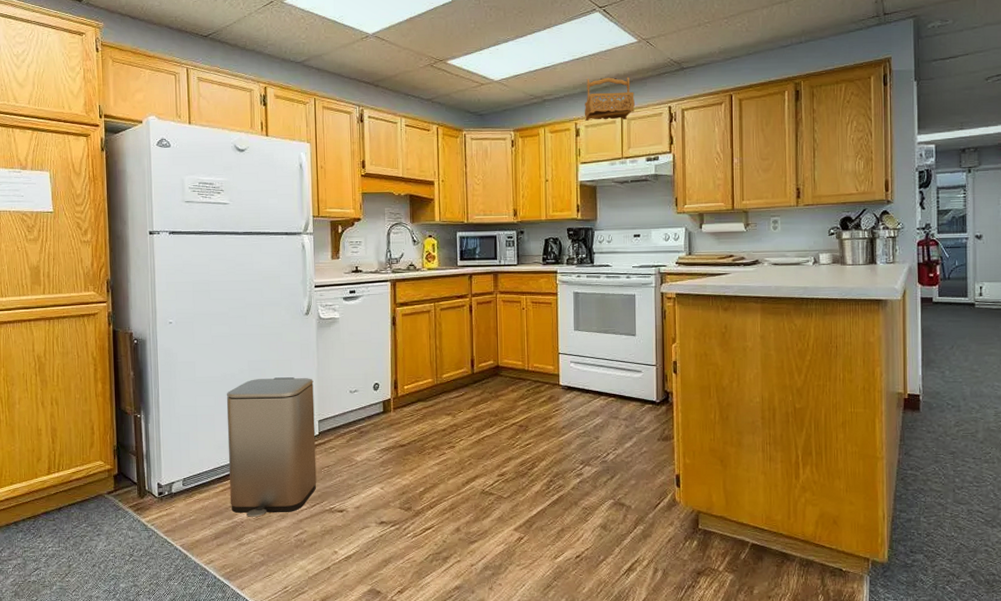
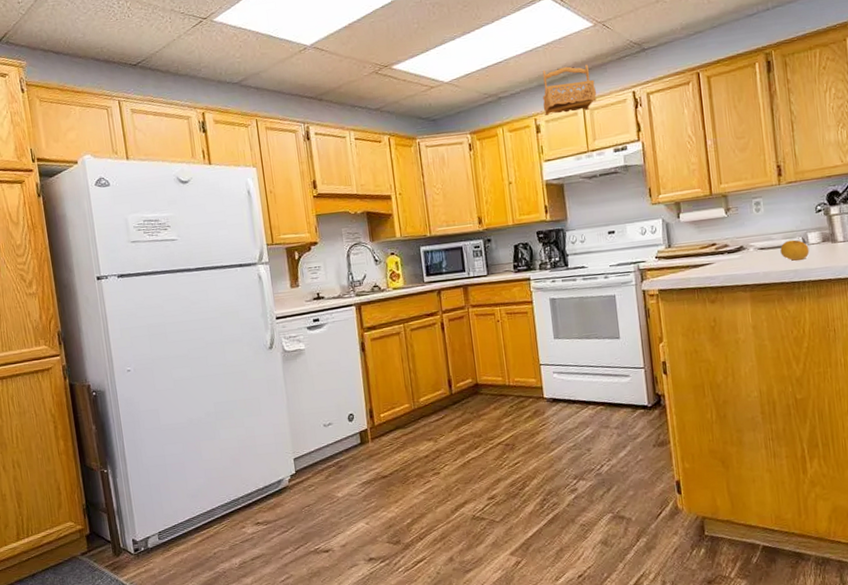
pedal bin: present [226,377,317,518] -> none [194,415,299,567]
fruit: none [793,258,820,278] -> present [780,239,810,261]

